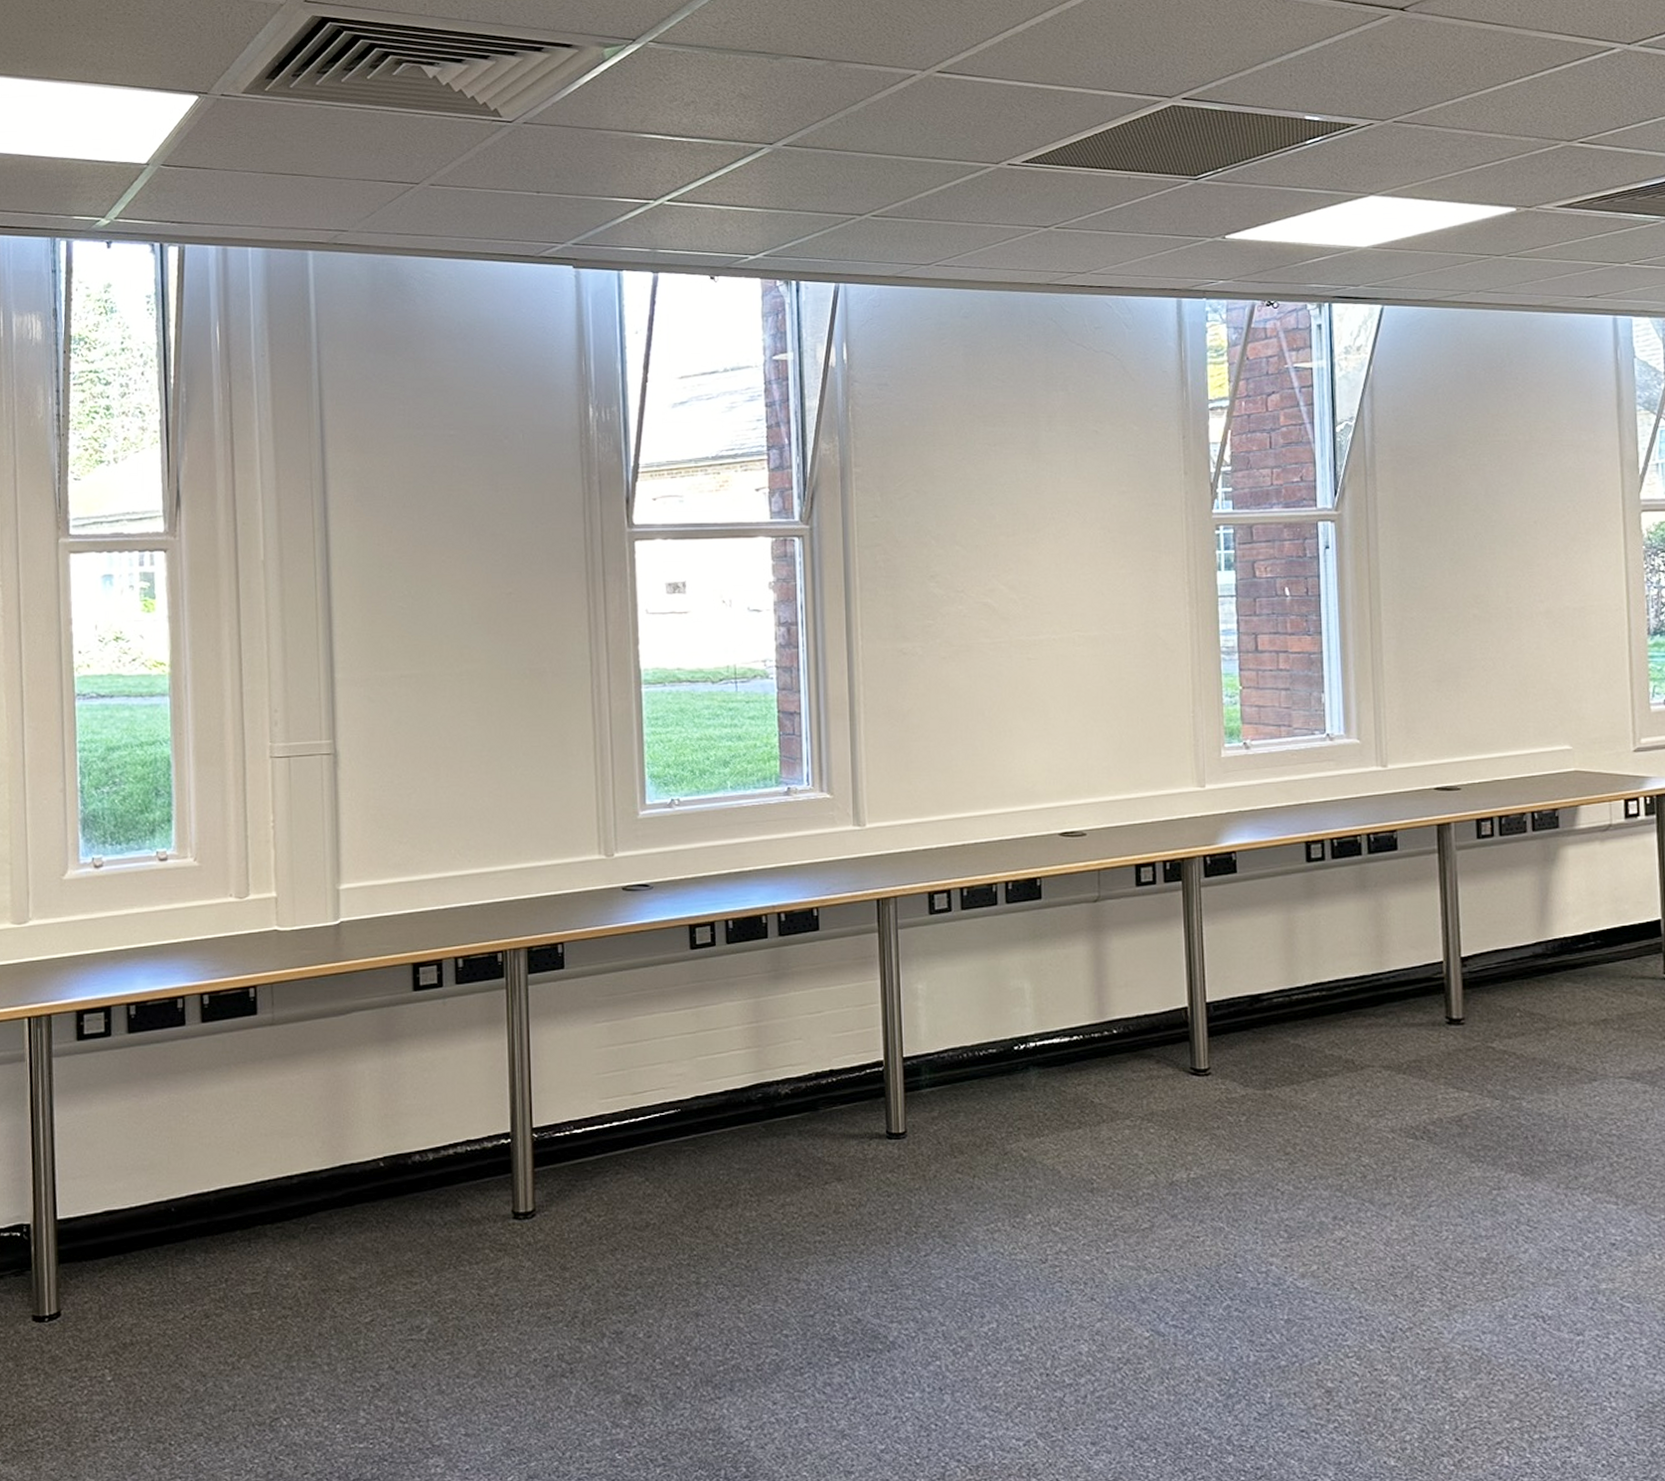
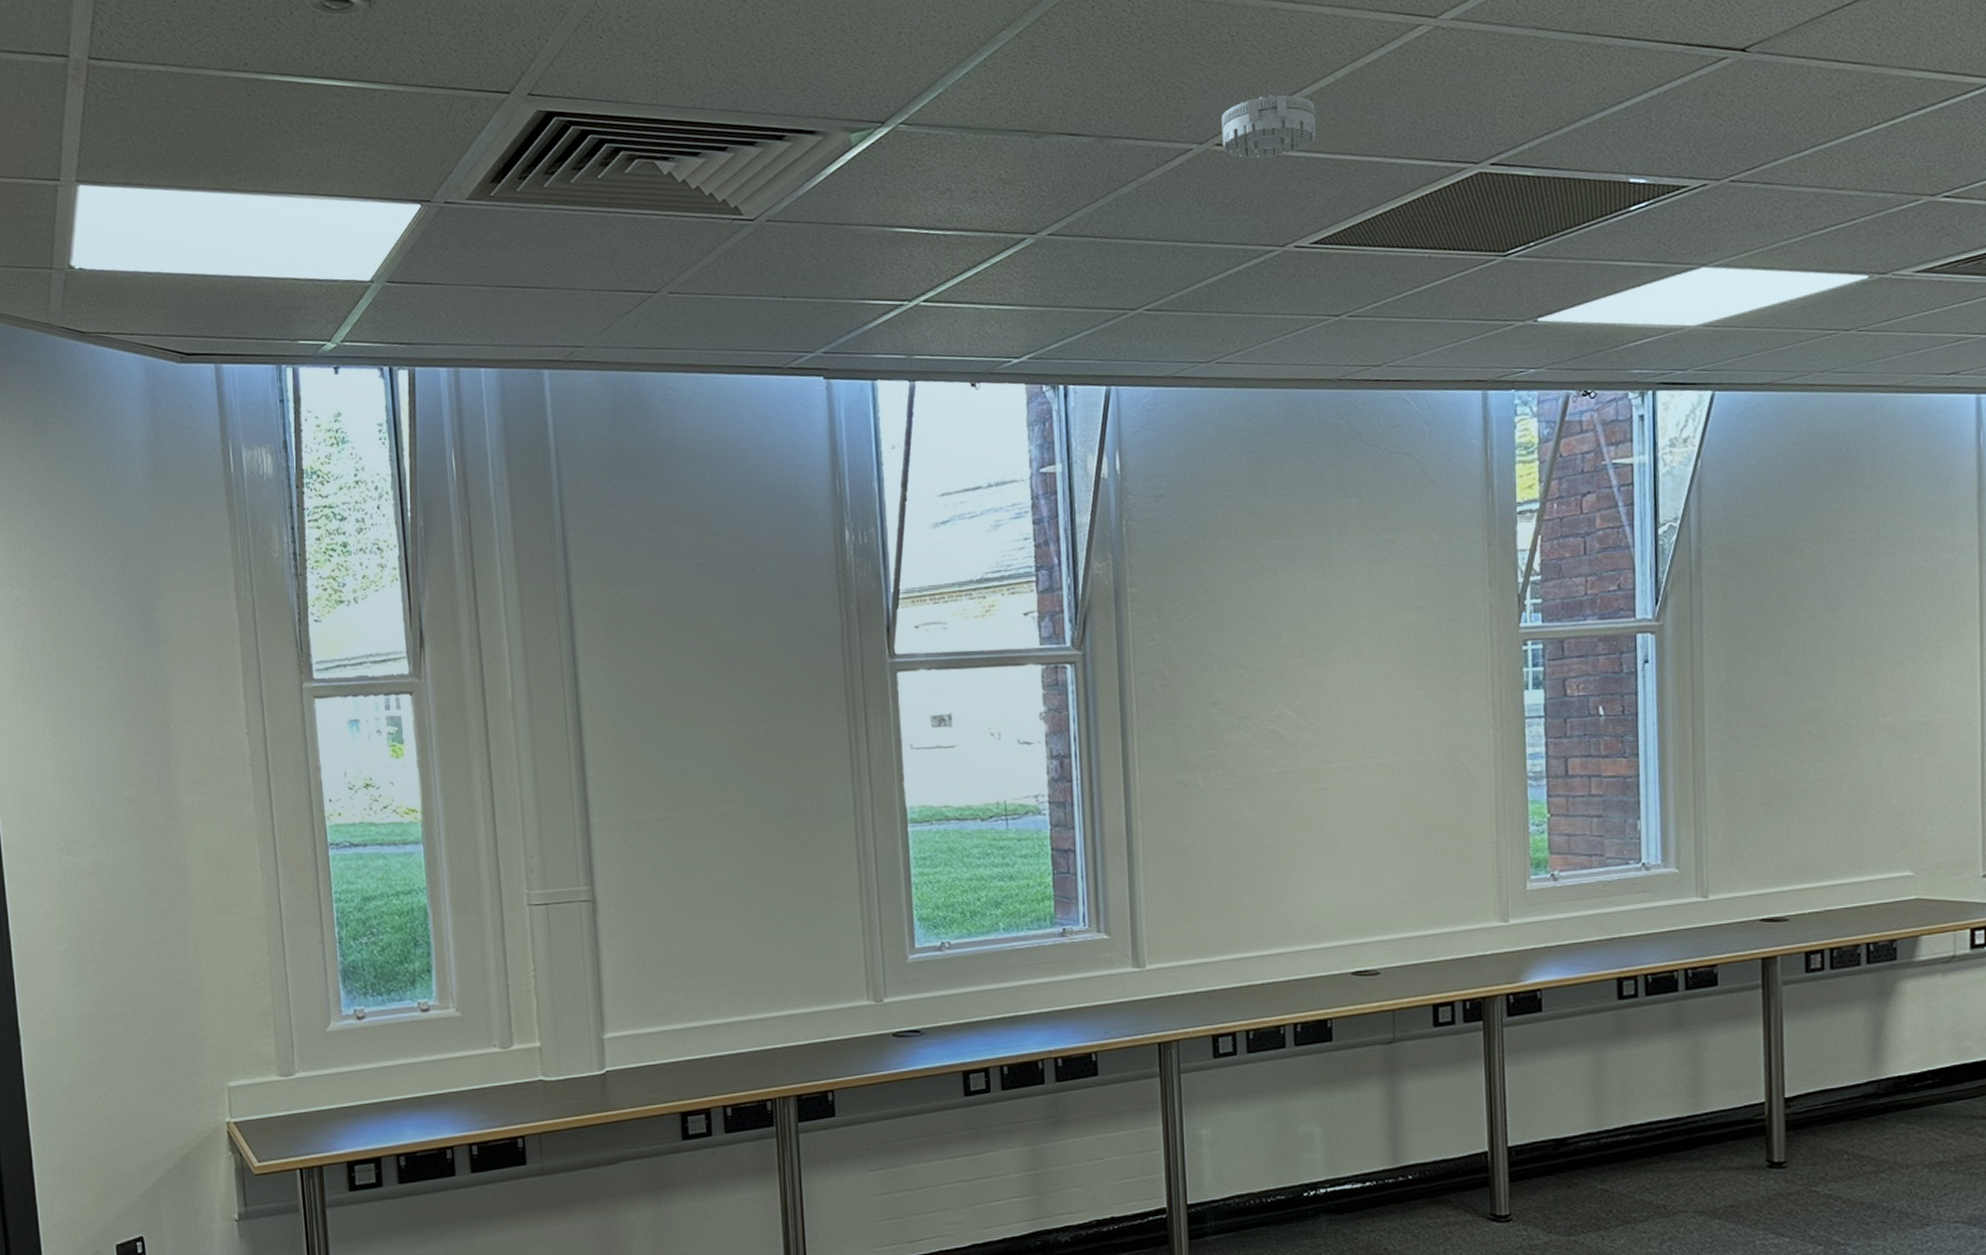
smoke detector: none [942,30,1027,85] -> present [1221,94,1316,159]

